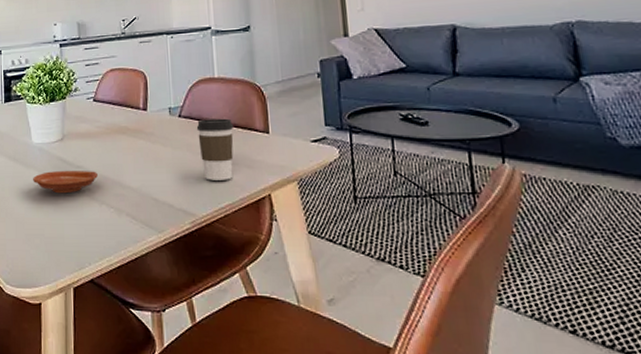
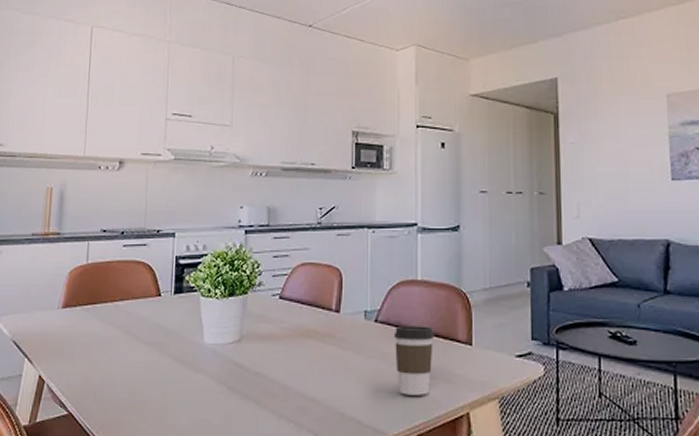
plate: present [33,170,98,194] -> none [201,376,278,404]

